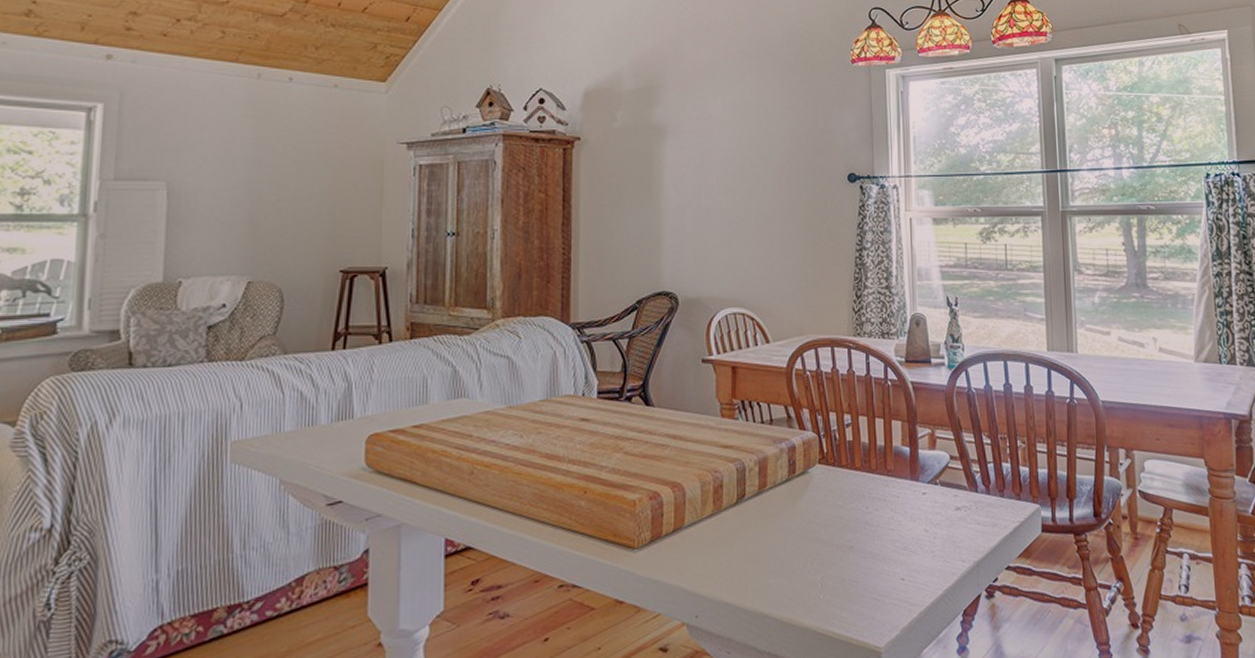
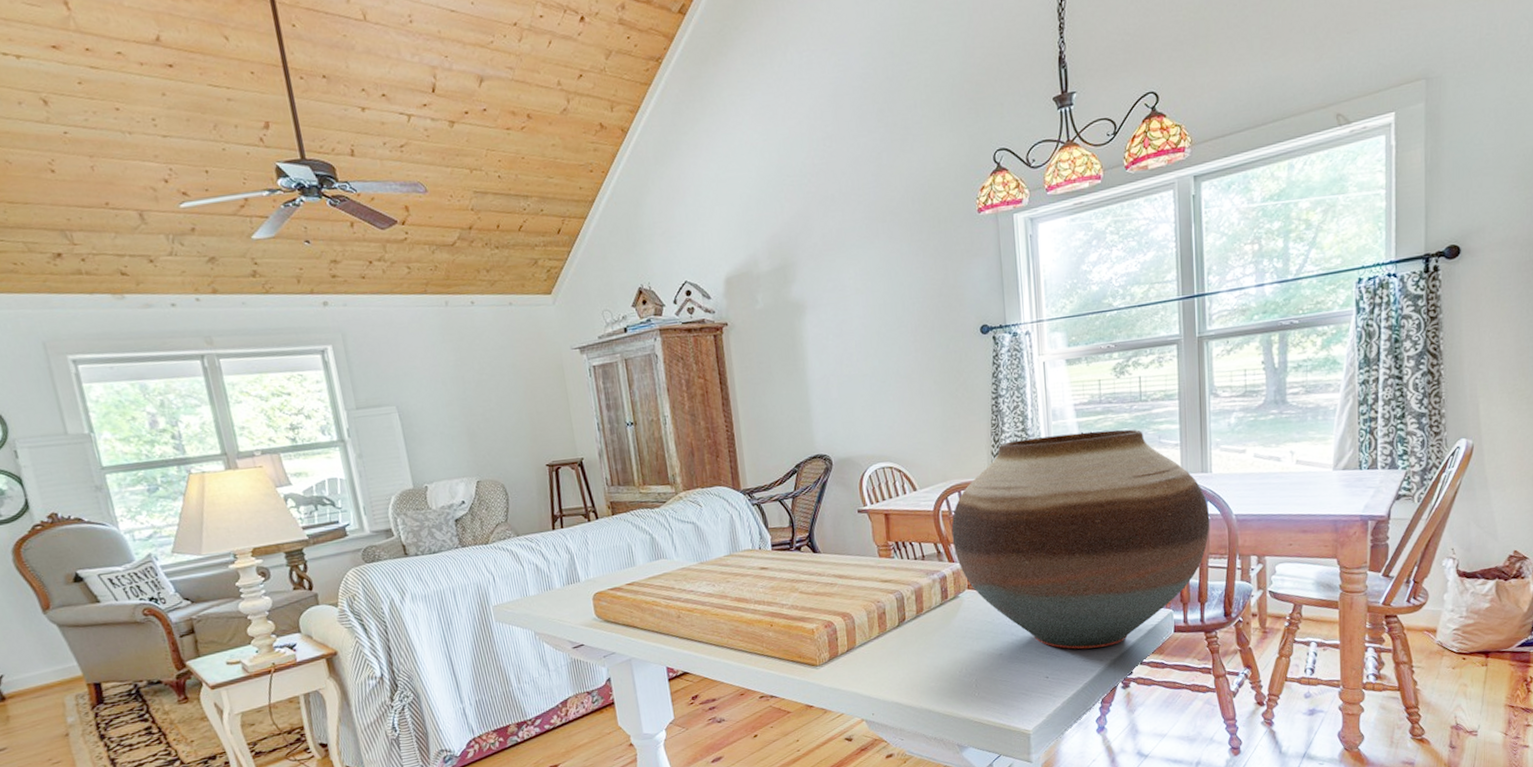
vase: none [805,296,1077,546] -> present [951,429,1210,649]

